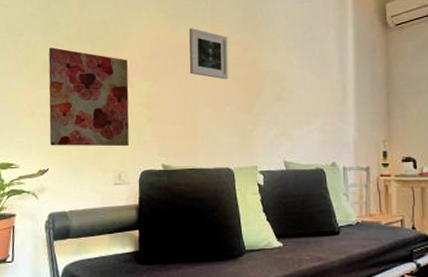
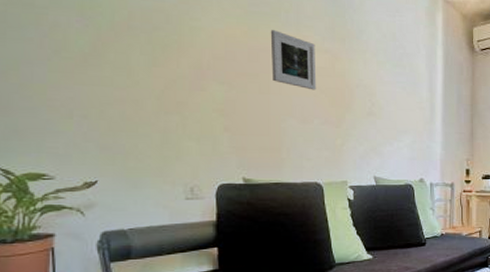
wall art: present [48,47,129,147] -> none [87,34,202,158]

